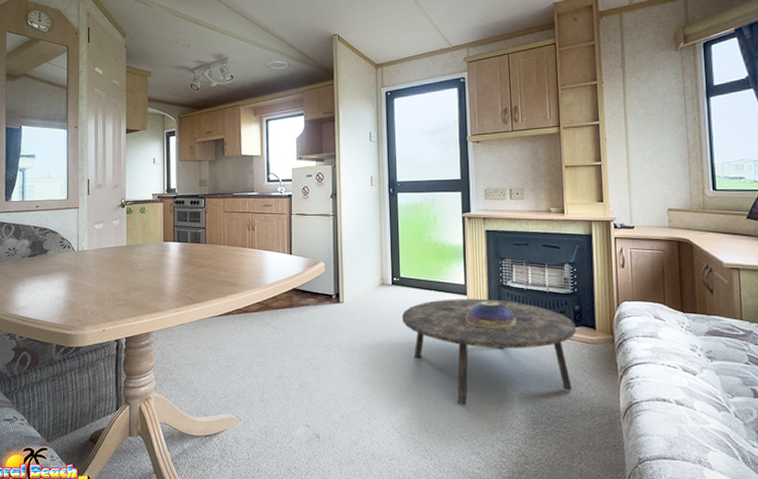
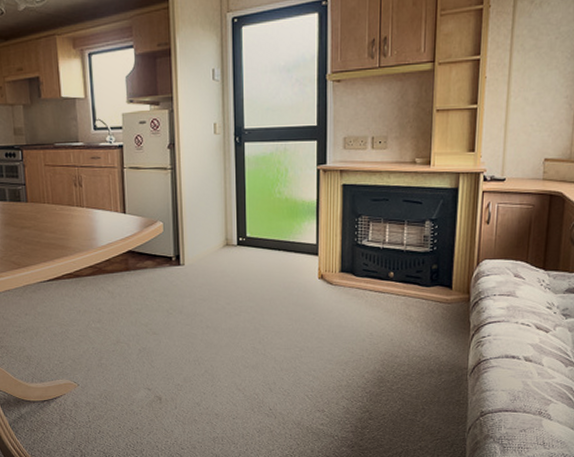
coffee table: present [401,298,577,405] -> none [247,258,432,366]
decorative bowl: present [467,301,516,328] -> none [317,261,369,289]

